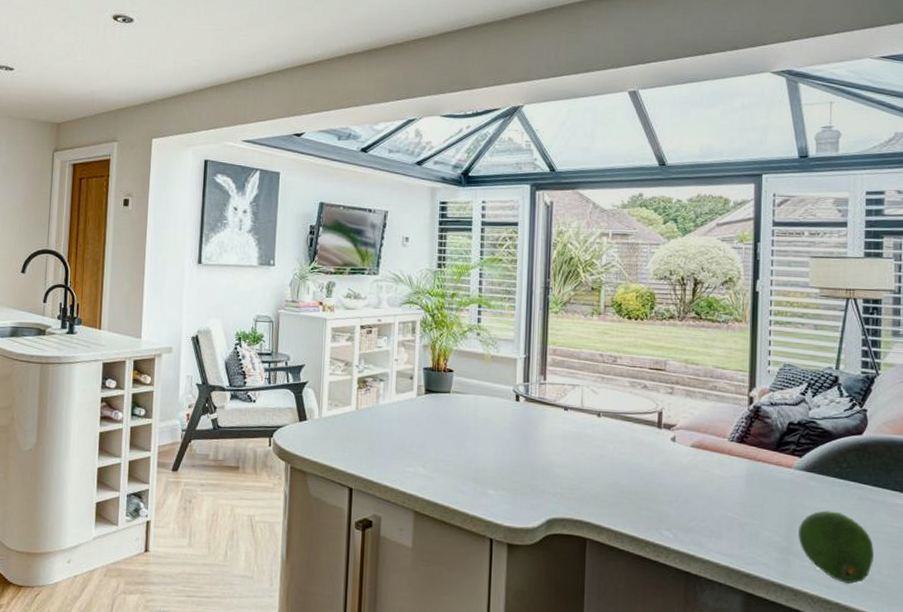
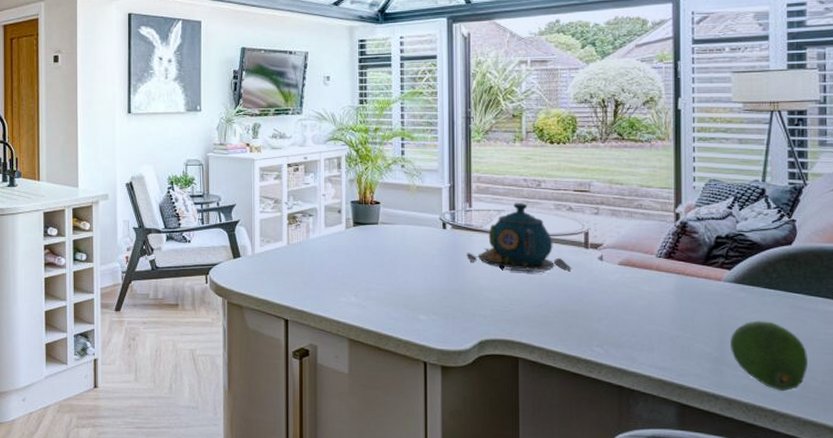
teapot: none [539,378,645,453] -> present [467,203,573,274]

